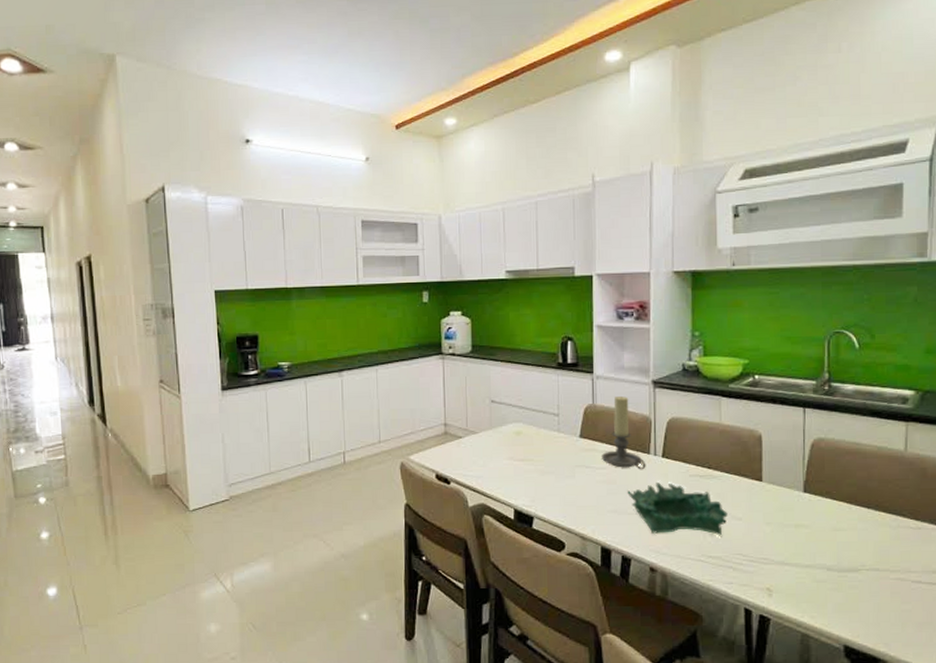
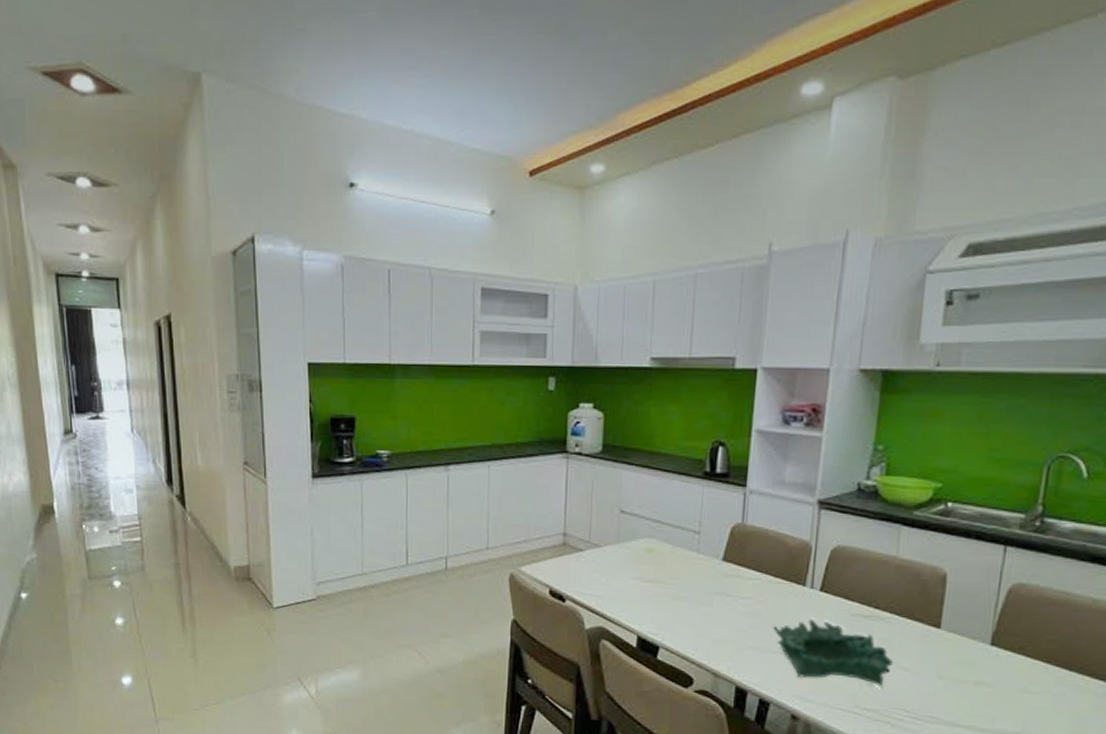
candle holder: present [601,396,646,470] -> none [745,516,800,604]

